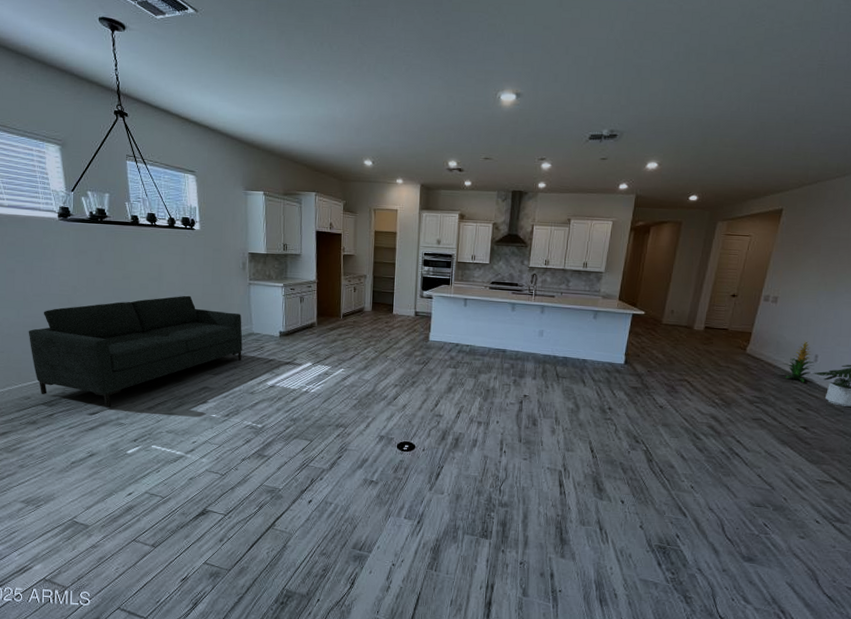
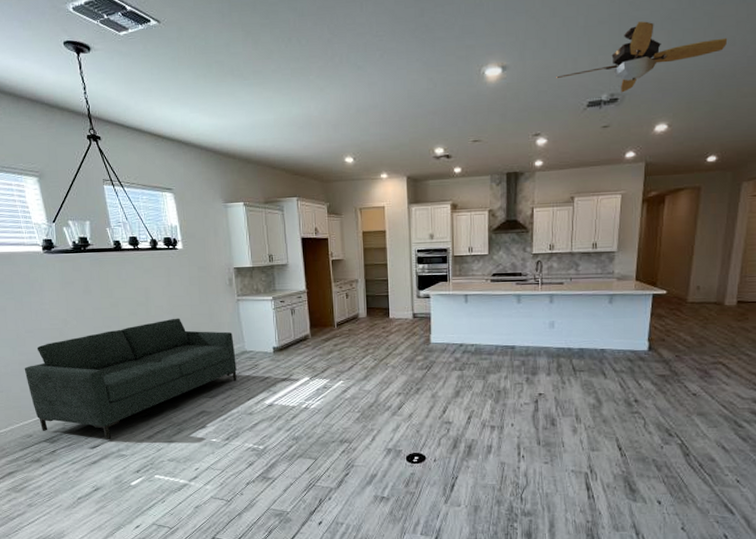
ceiling fan: none [564,68,716,130] -> present [556,21,728,93]

